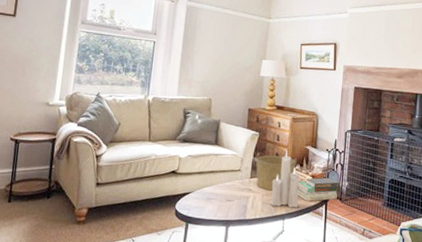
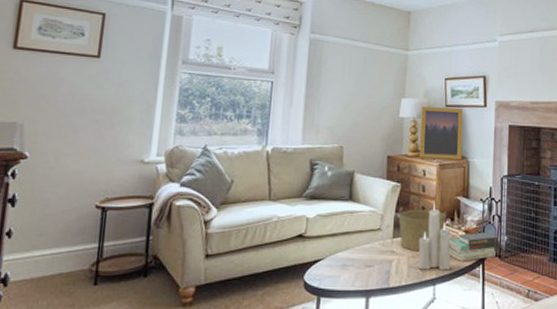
picture frame: none [275,68,315,116] -> present [419,107,463,161]

